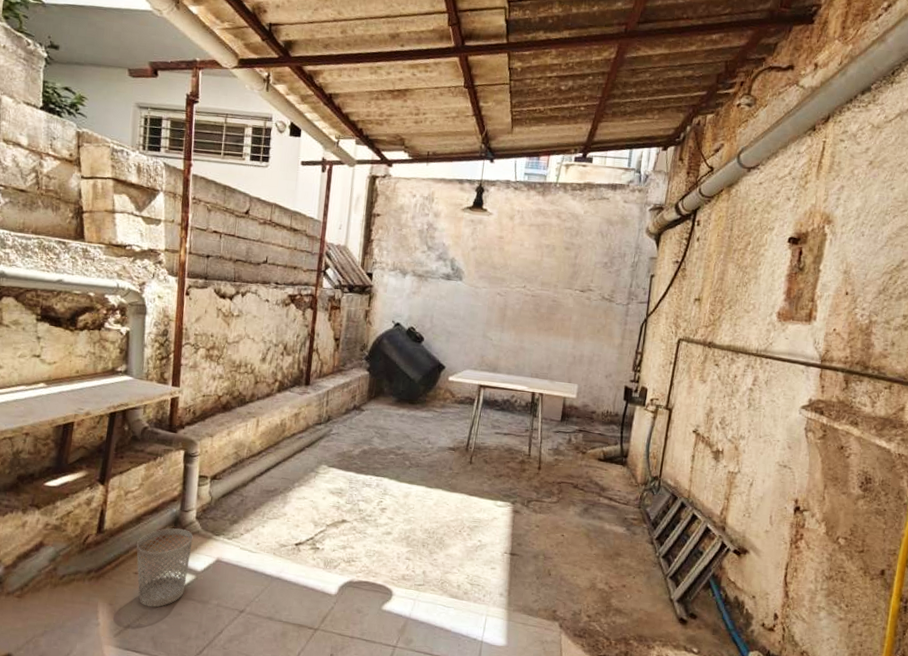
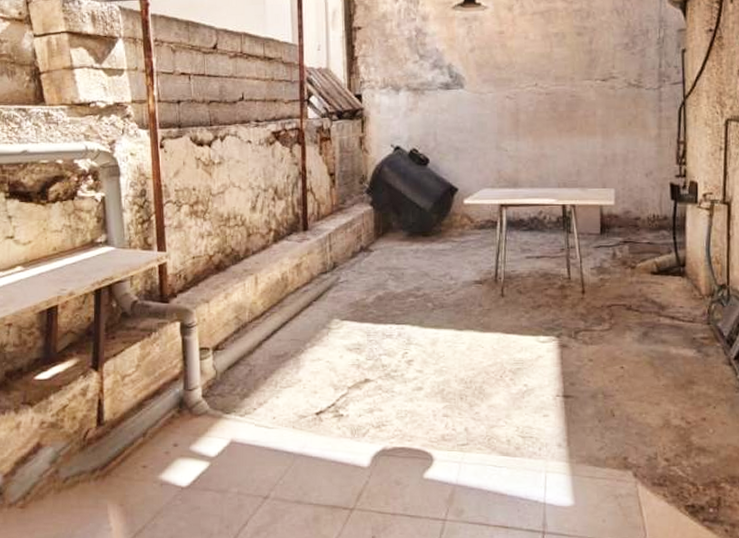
wastebasket: present [136,528,193,608] -> none [140,411,202,503]

